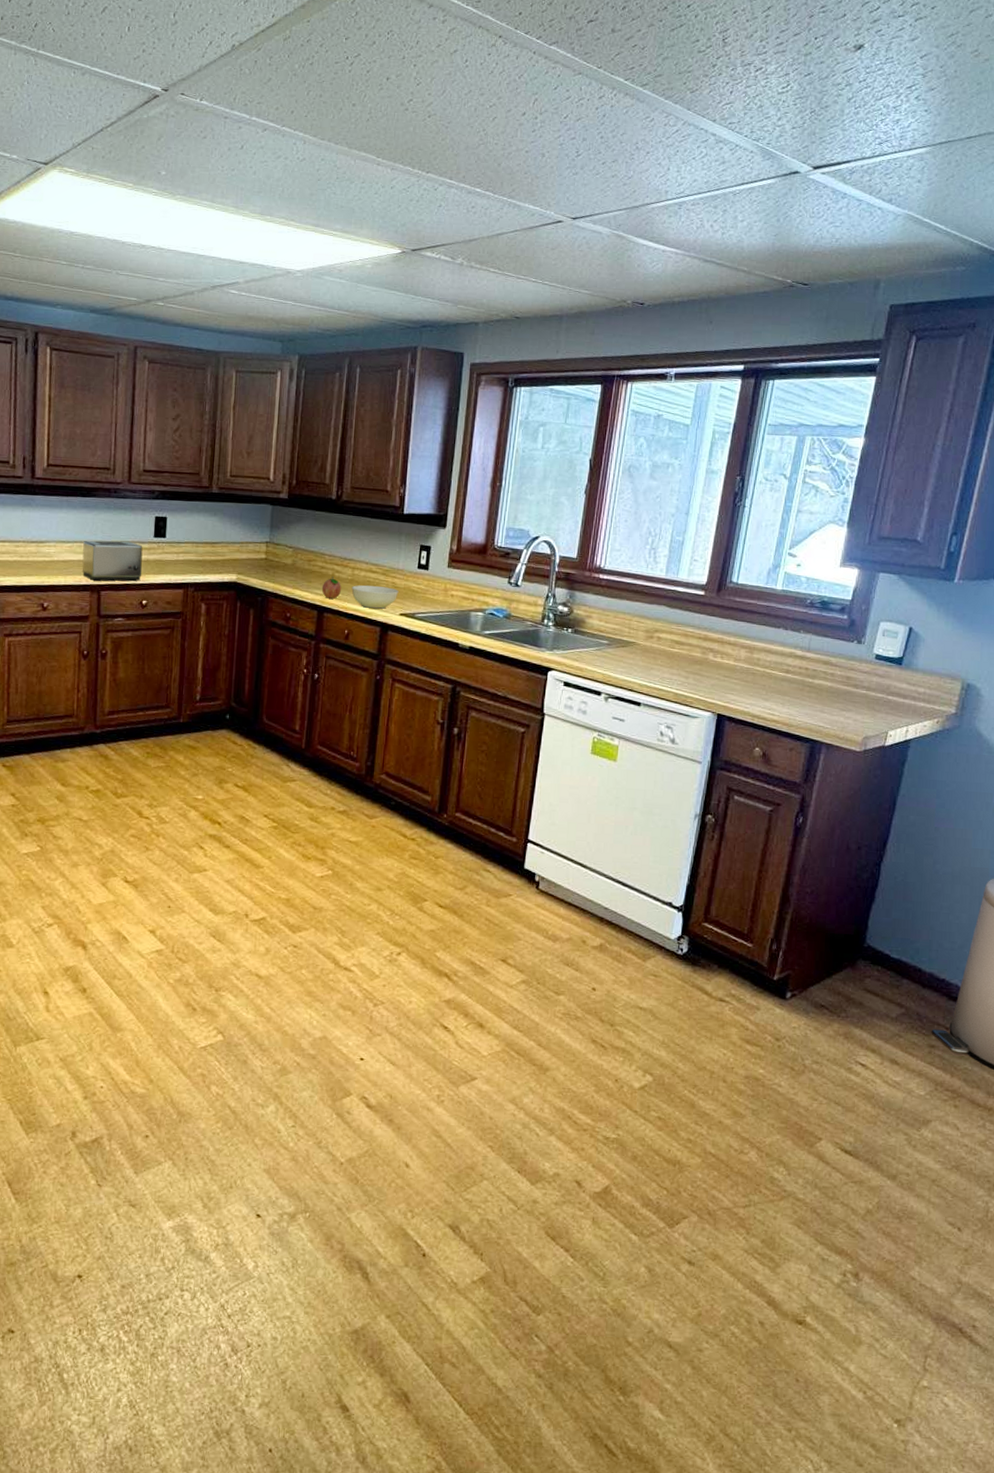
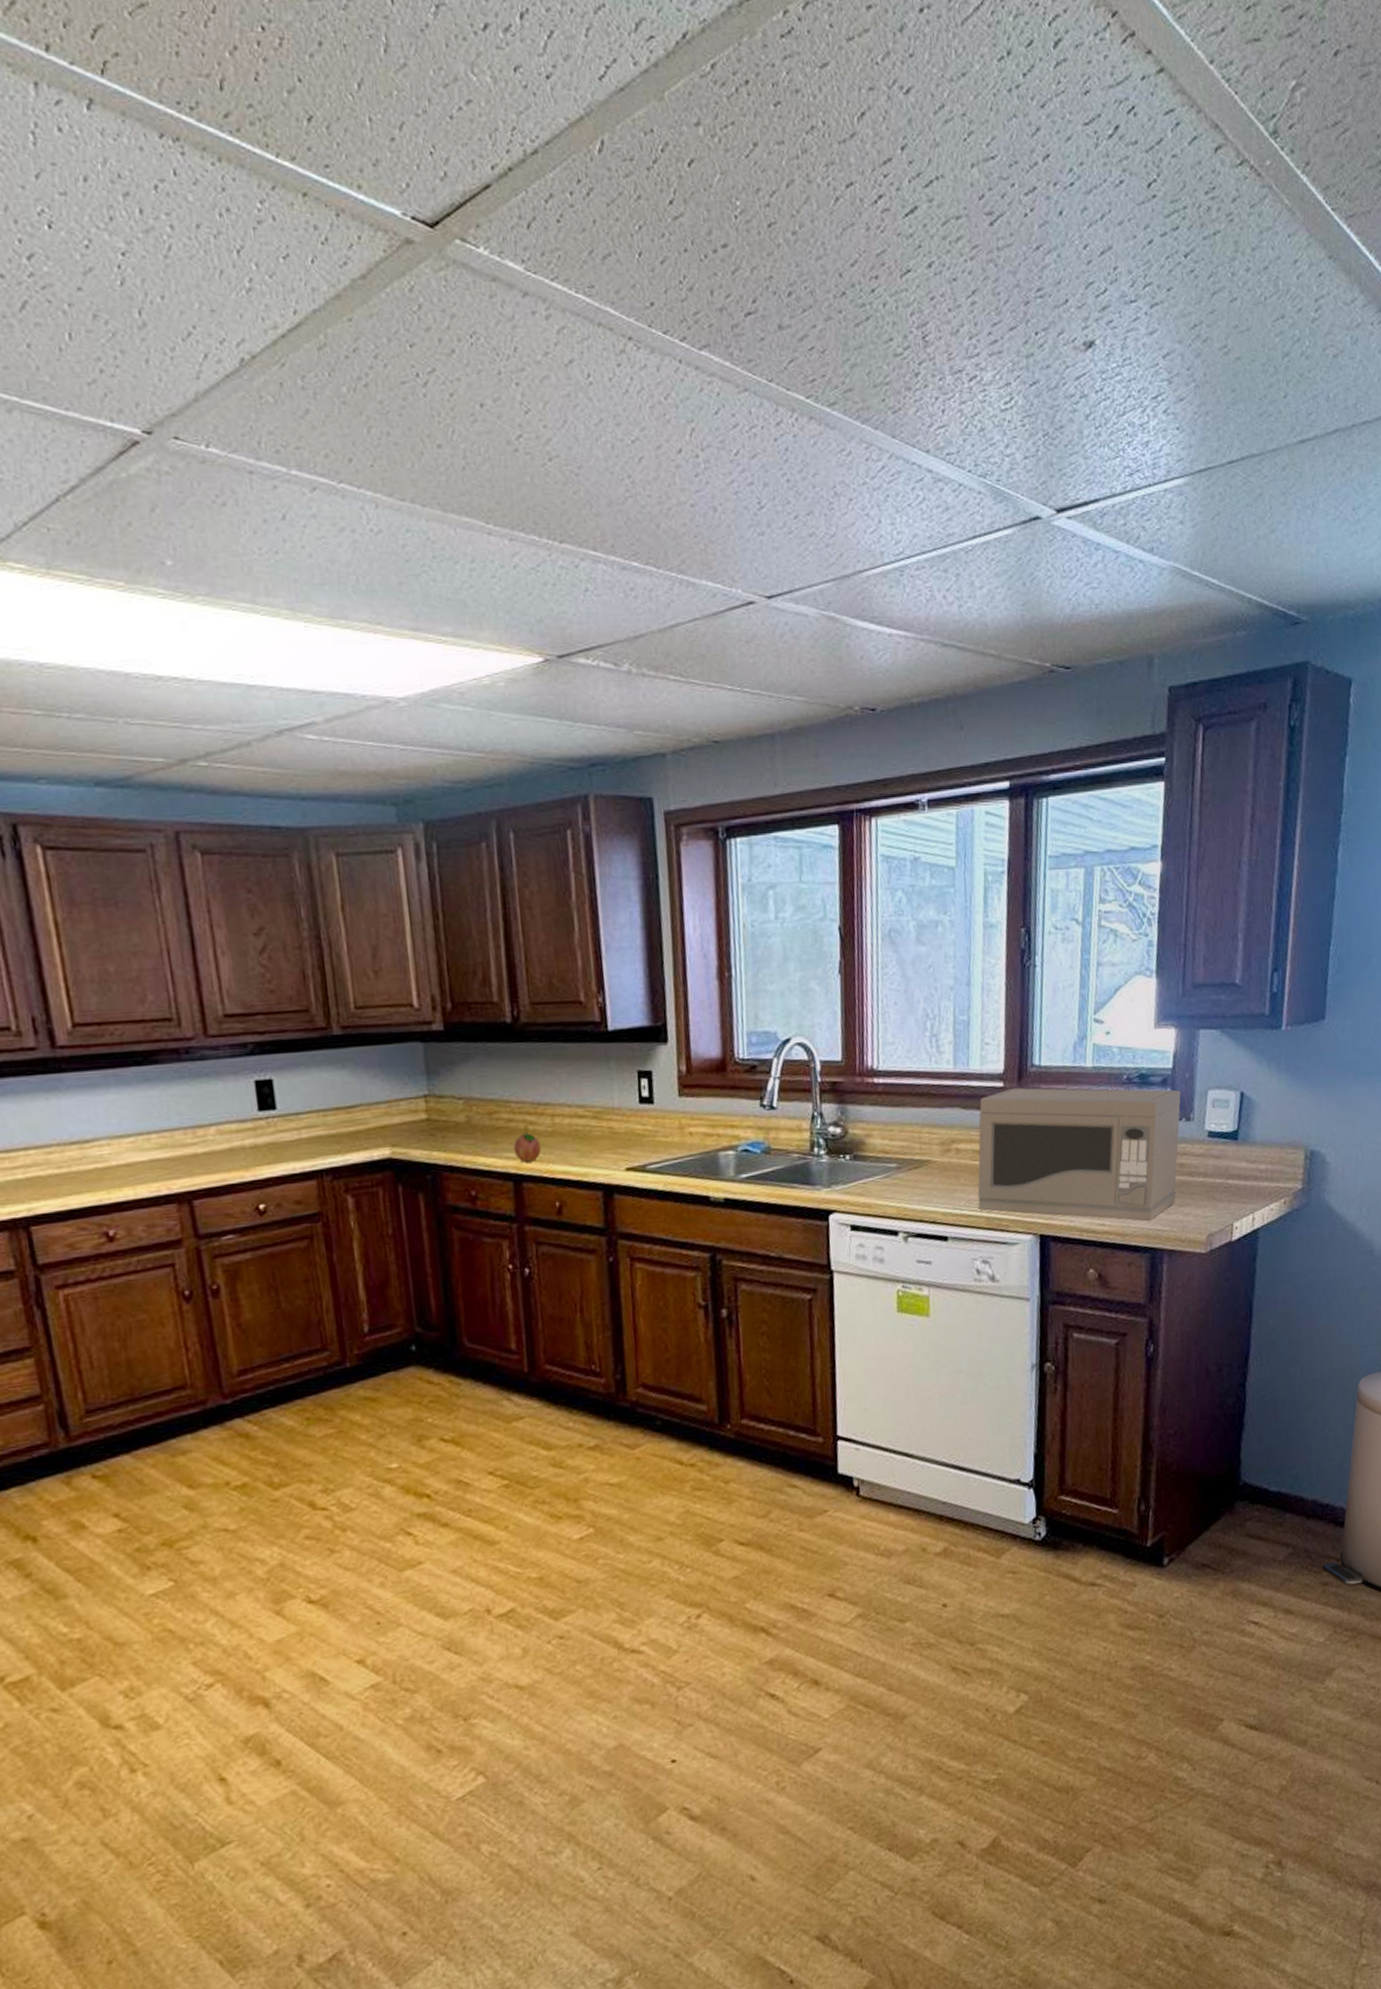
toaster: present [82,540,143,581] -> none [152,1122,251,1187]
bowl: present [351,585,399,609] -> none [554,1134,620,1167]
microwave: none [670,597,856,718] -> present [977,1087,1182,1222]

